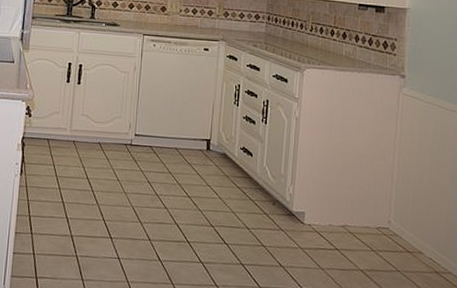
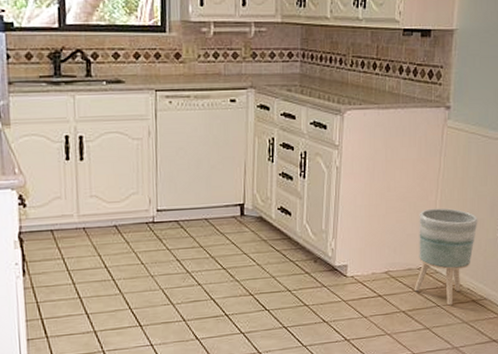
planter: none [372,169,438,273] -> present [414,208,478,306]

